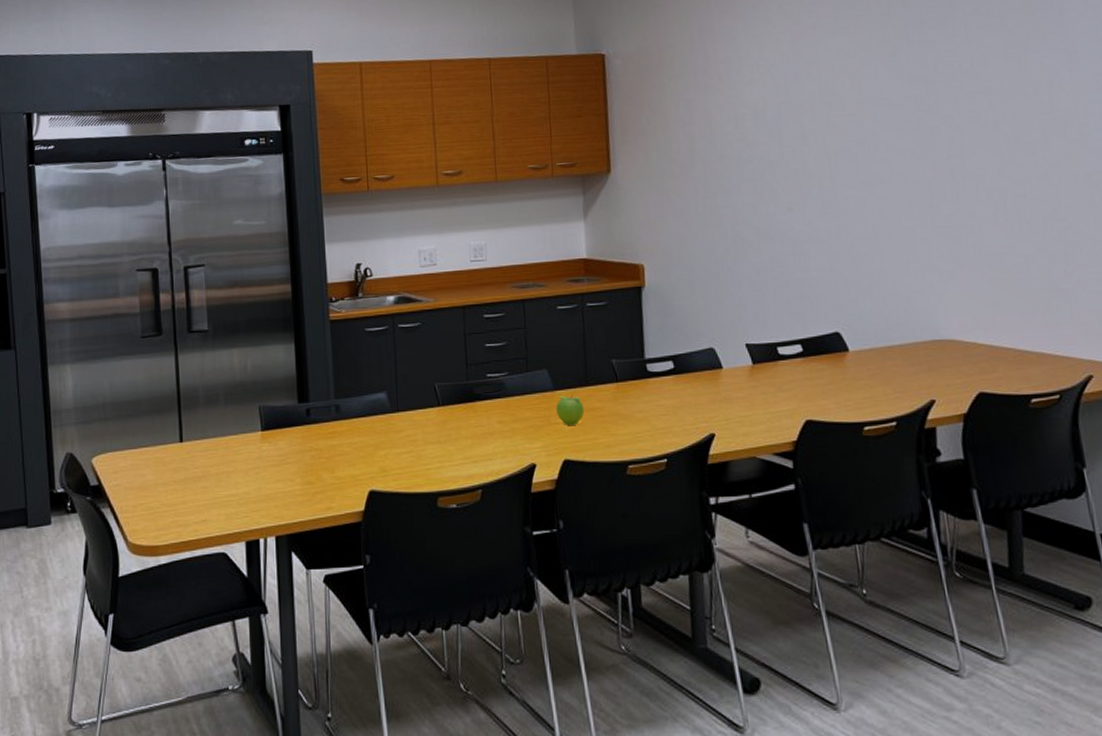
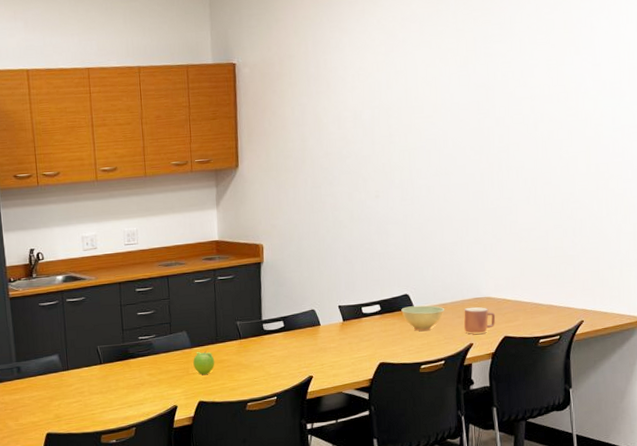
bowl: none [831,347,892,382] -> present [401,305,445,332]
mug: none [918,351,965,389] -> present [463,306,496,335]

